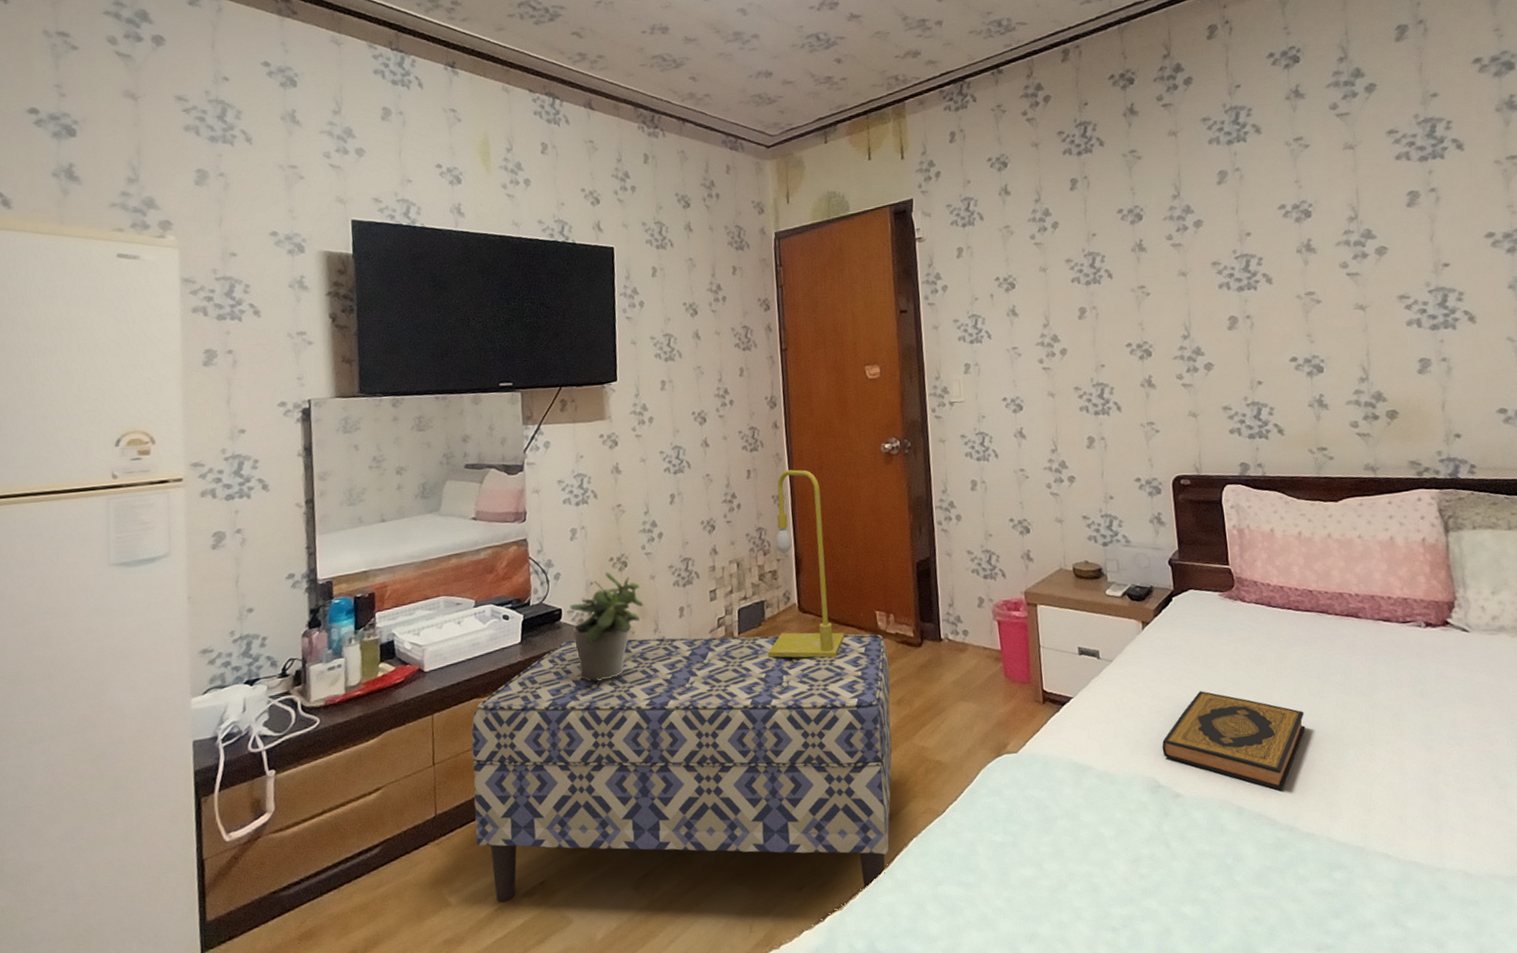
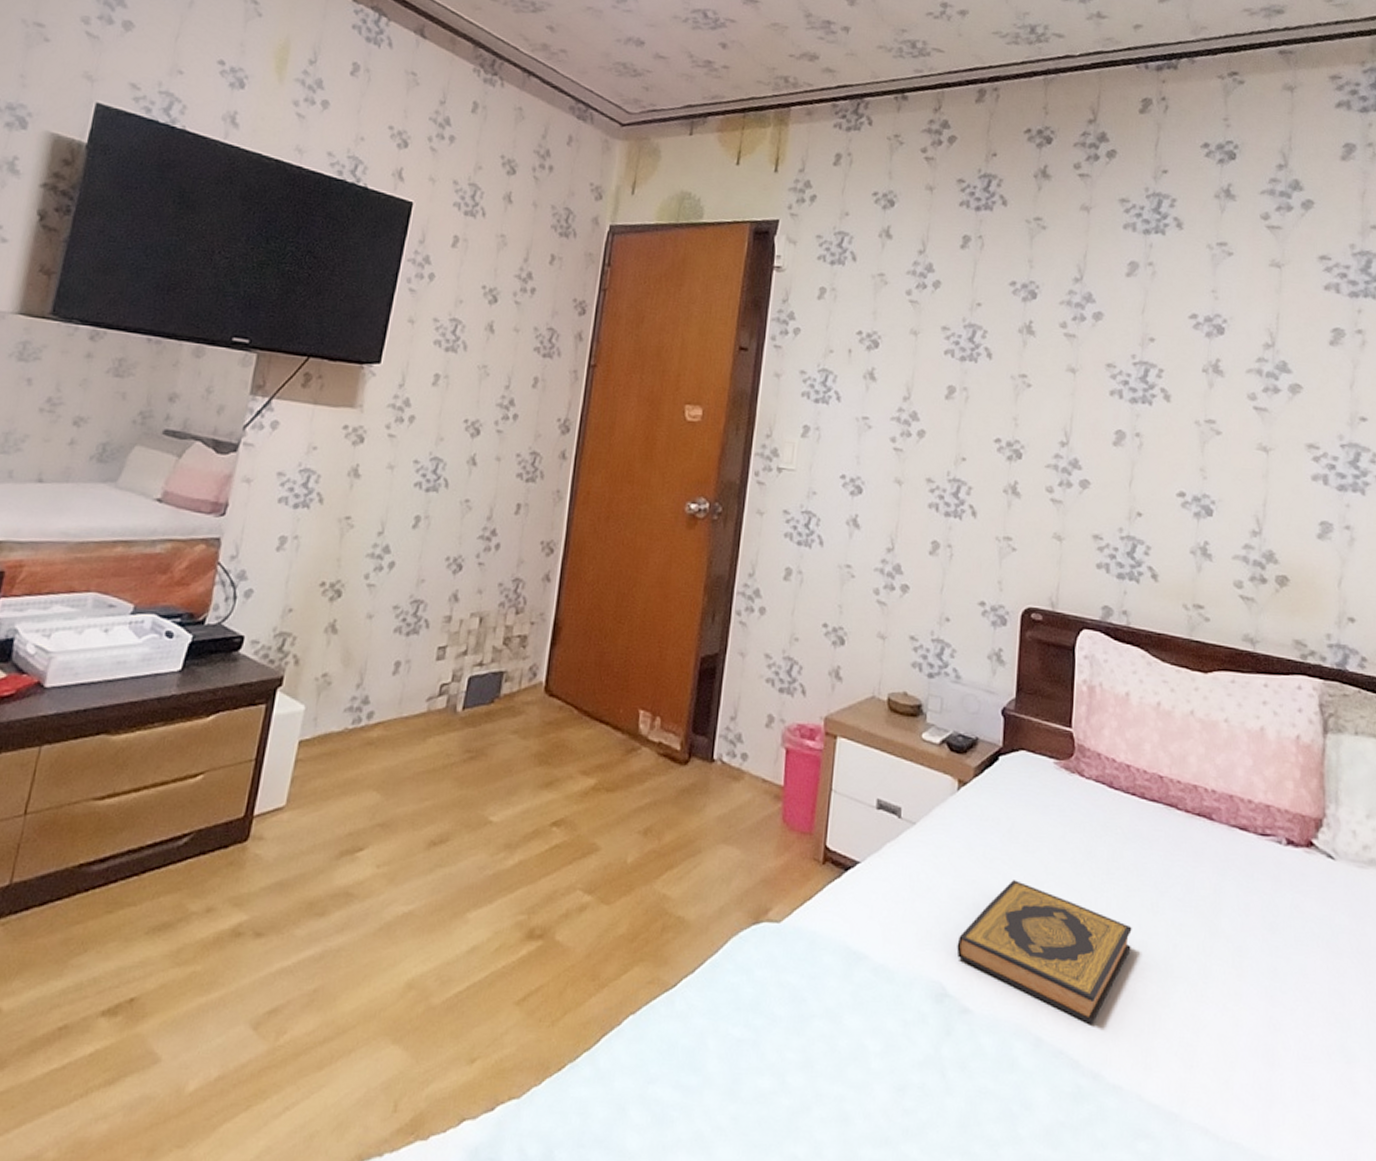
bench: present [471,634,893,902] -> none [56,679,644,1075]
potted plant: present [570,572,644,681] -> none [248,599,352,739]
table lamp: present [767,469,845,658] -> none [493,513,602,761]

